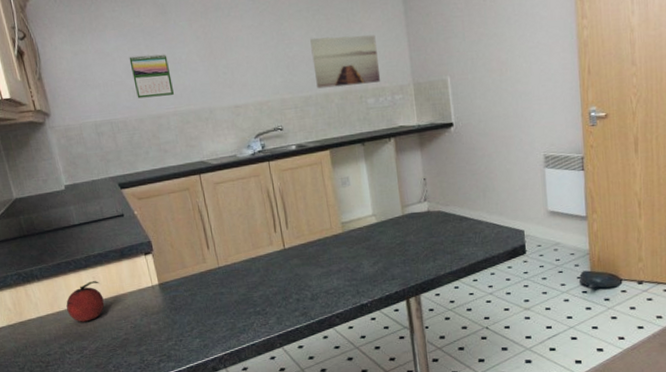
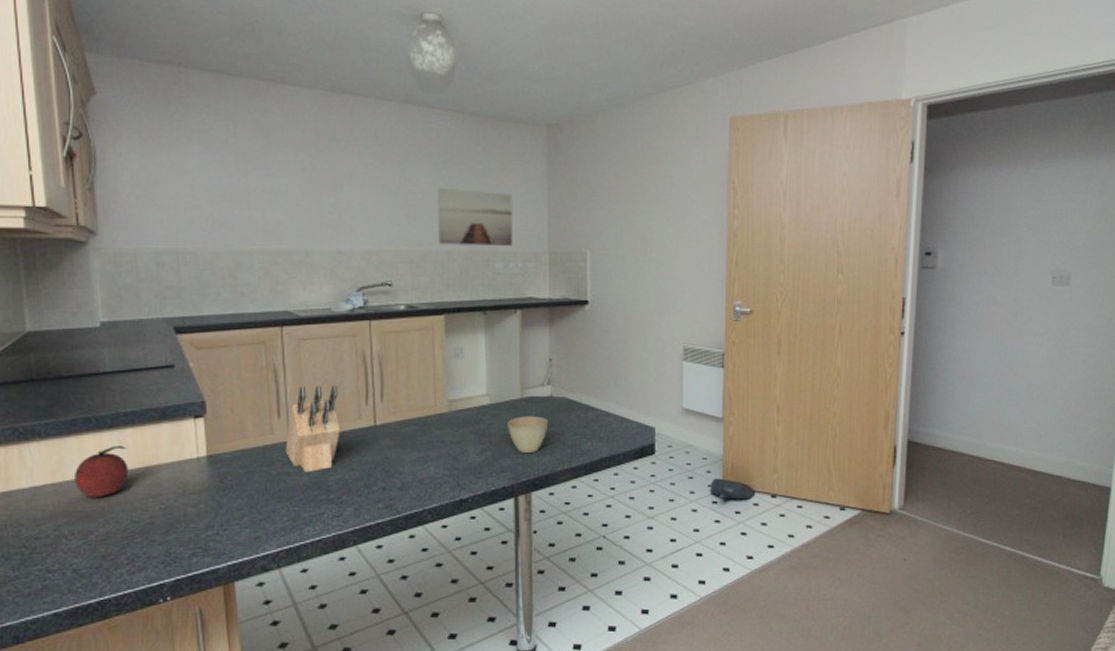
calendar: present [129,54,174,99] -> none [213,178,264,229]
knife block: none [216,218,258,292] -> present [285,385,341,473]
cup: none [393,229,429,262] -> present [508,416,549,453]

